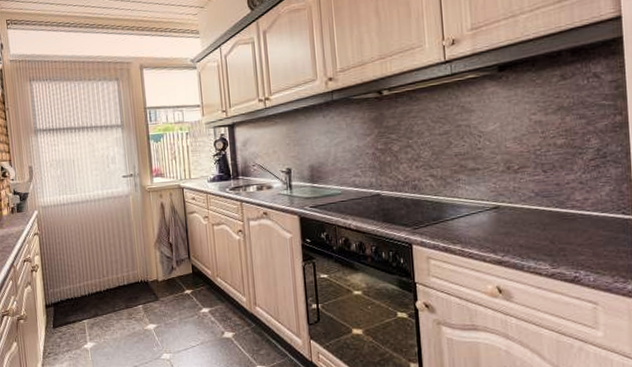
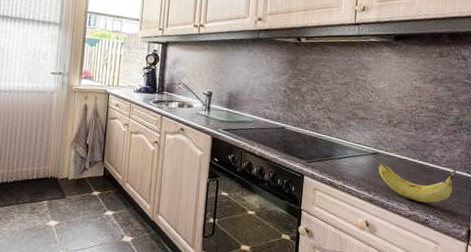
fruit: none [502,209,610,257] -> present [378,163,458,203]

